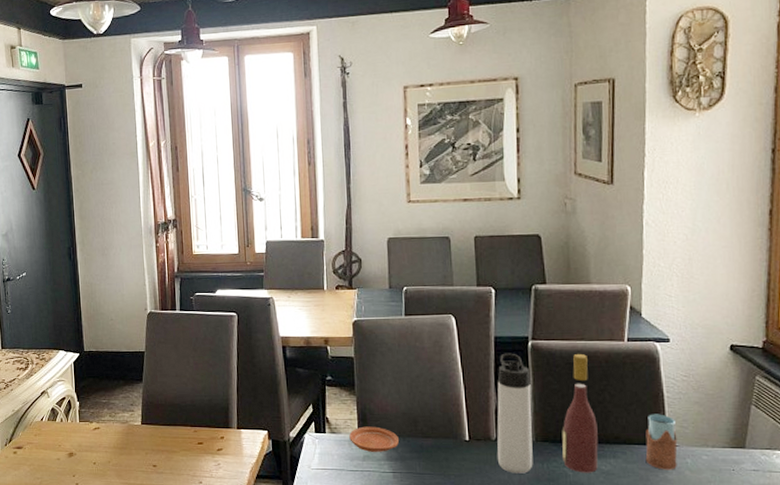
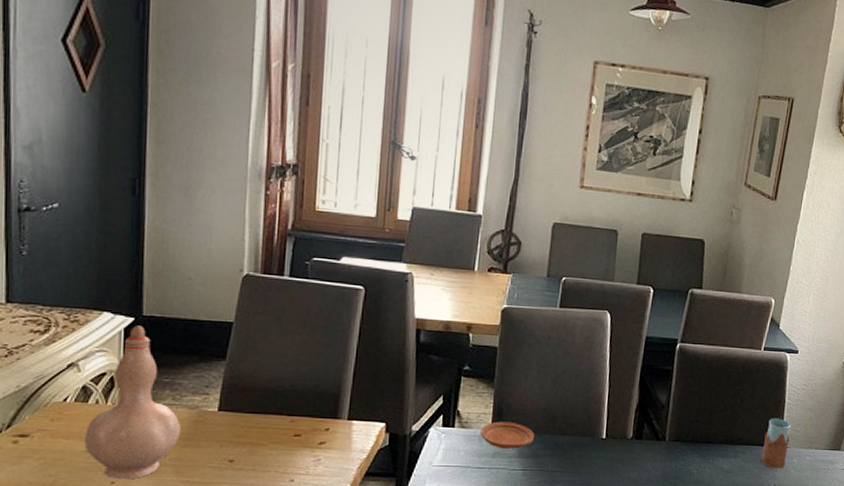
vase: none [56,359,118,482] -> present [84,325,181,480]
thermos bottle: present [497,353,533,474] -> none [630,353,674,472]
wine bottle: present [562,353,598,473] -> none [690,358,727,471]

